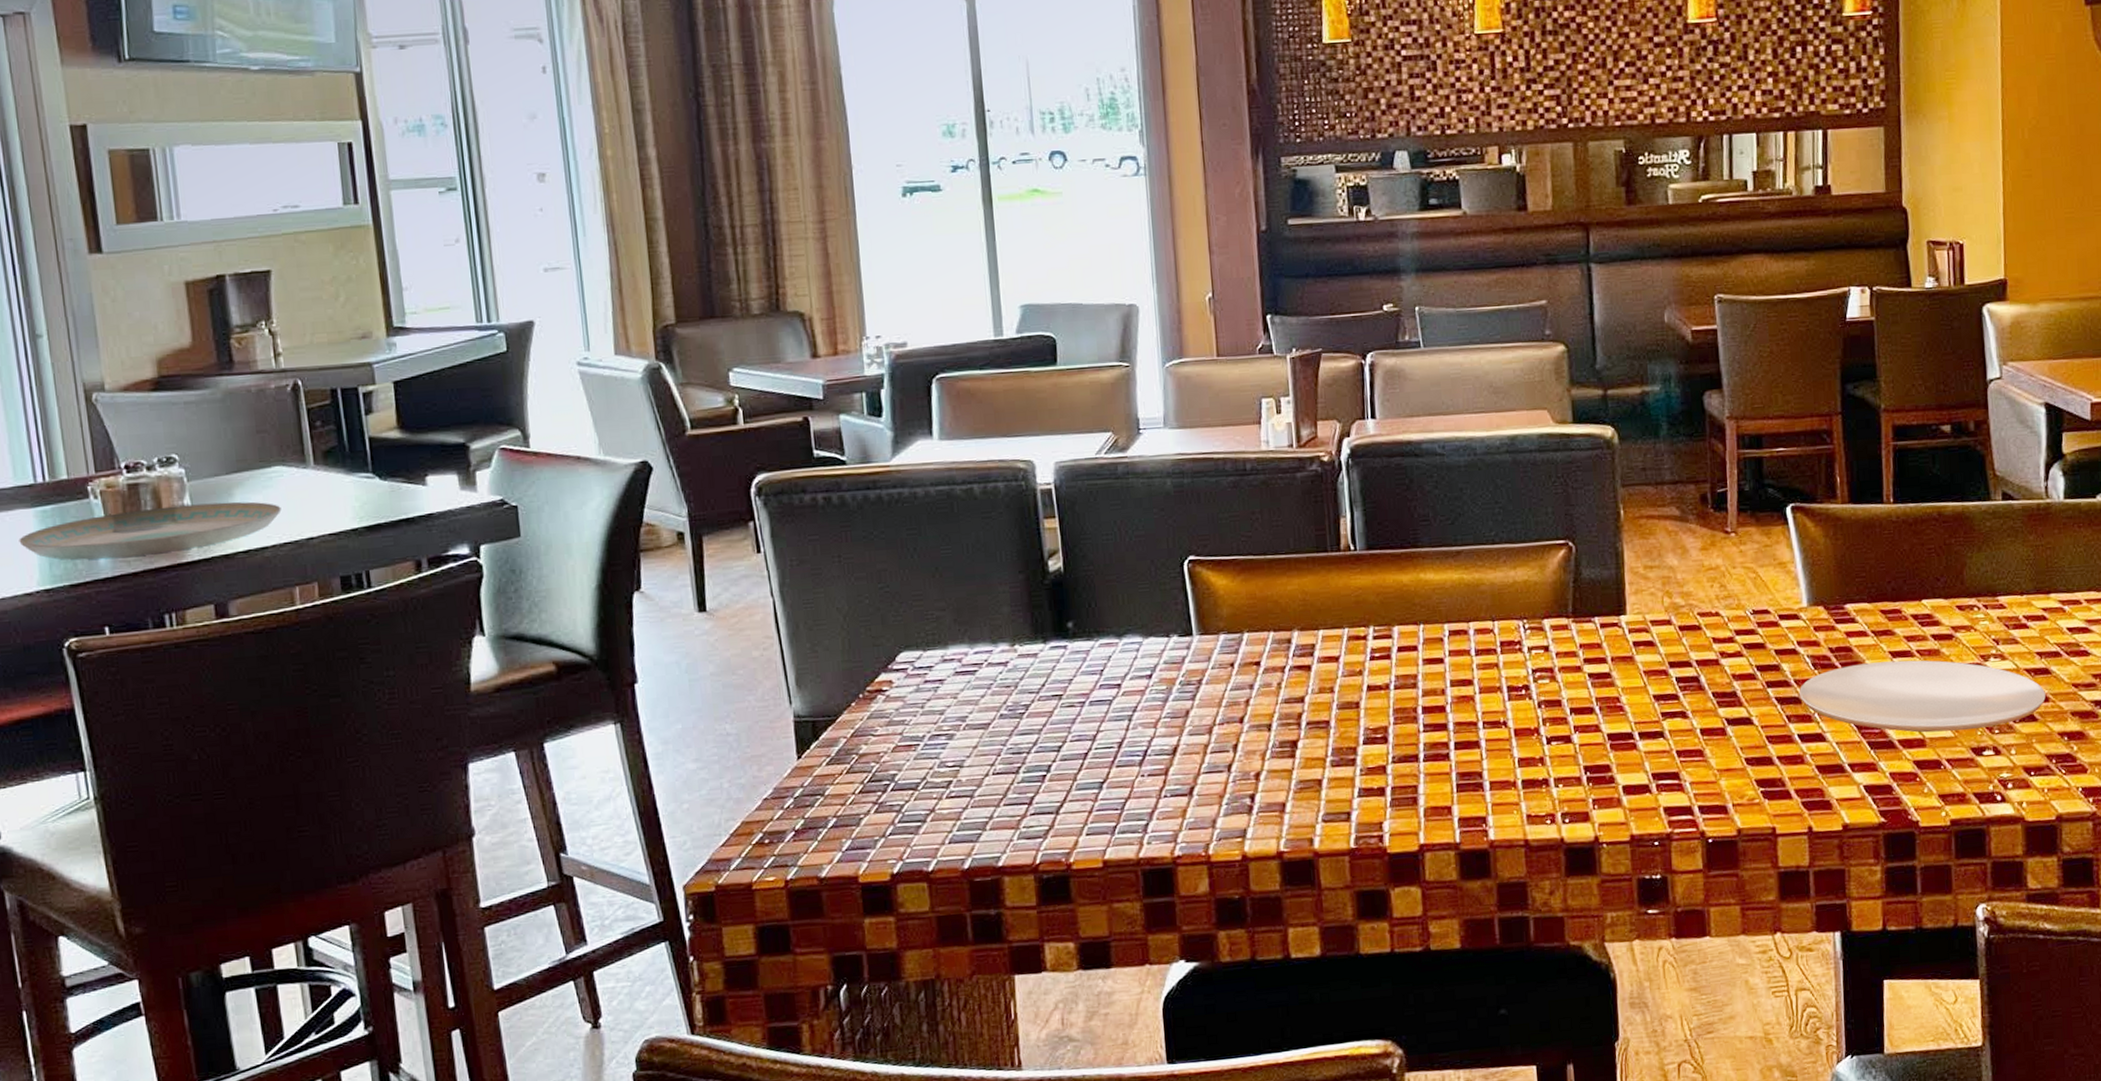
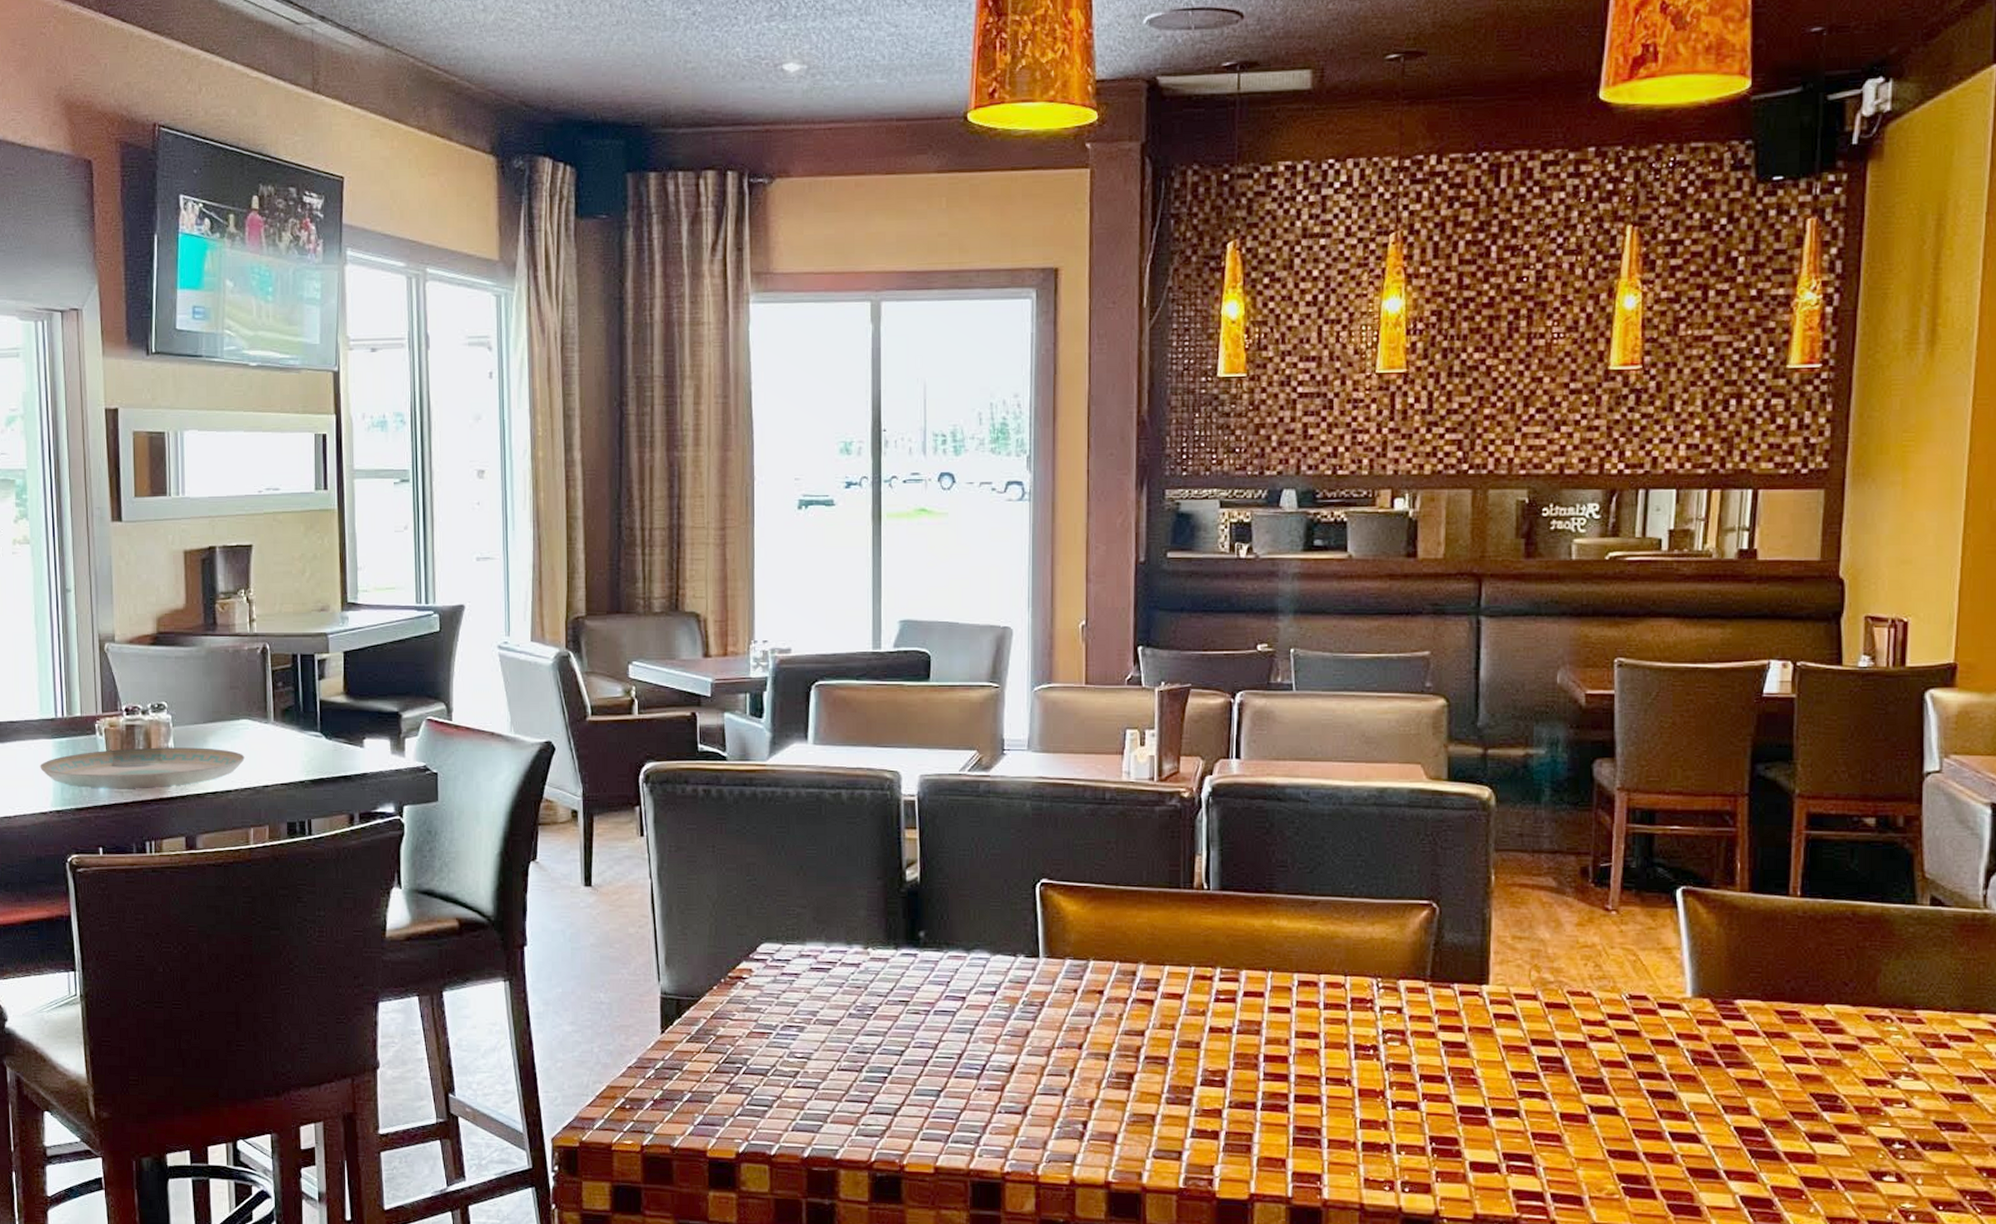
plate: present [1798,660,2046,733] -> none [1674,1065,1964,1152]

